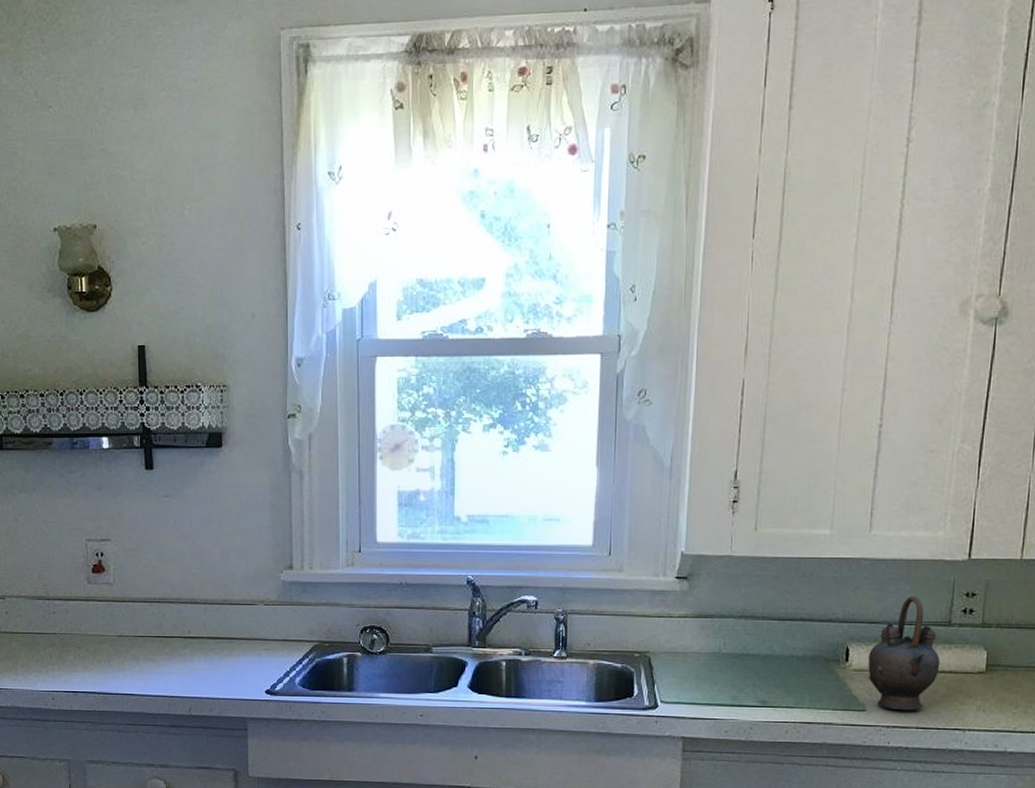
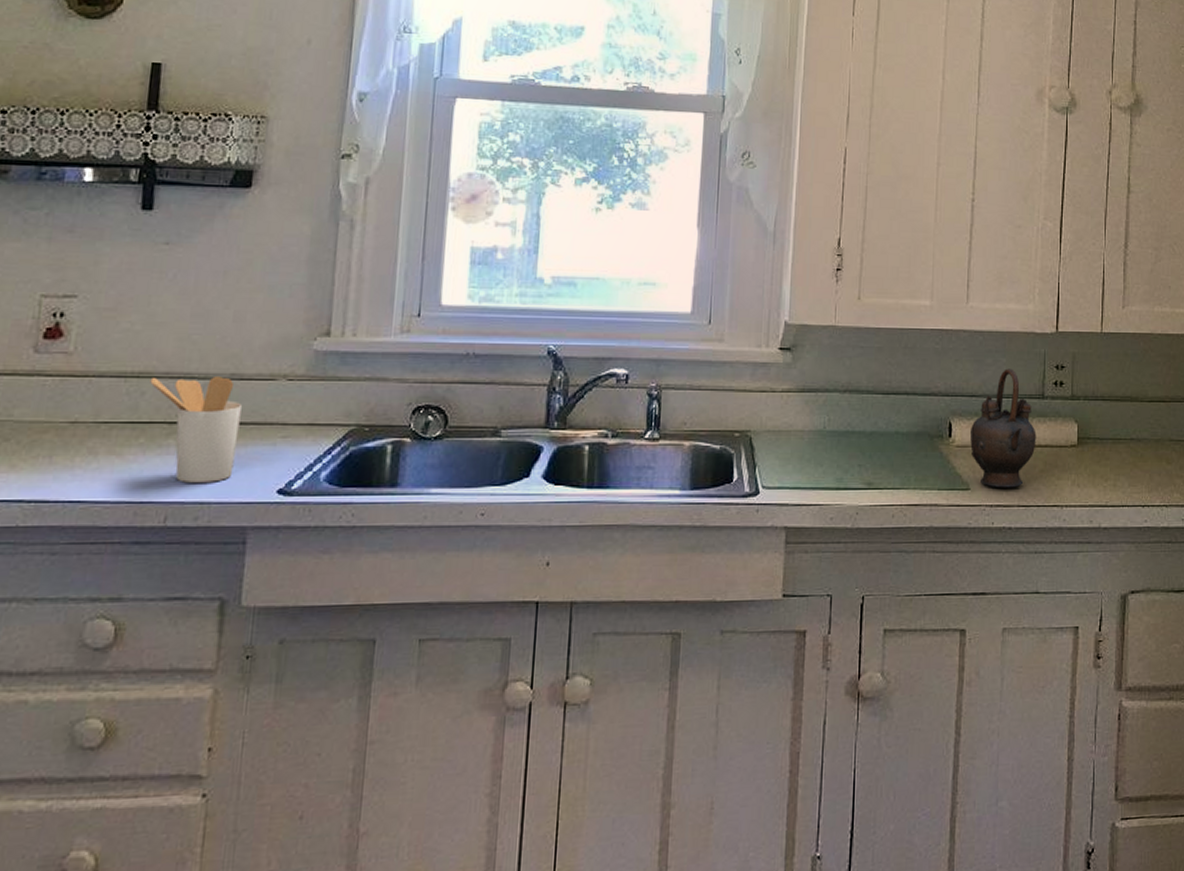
utensil holder: none [167,601,234,683] -> present [150,375,242,483]

